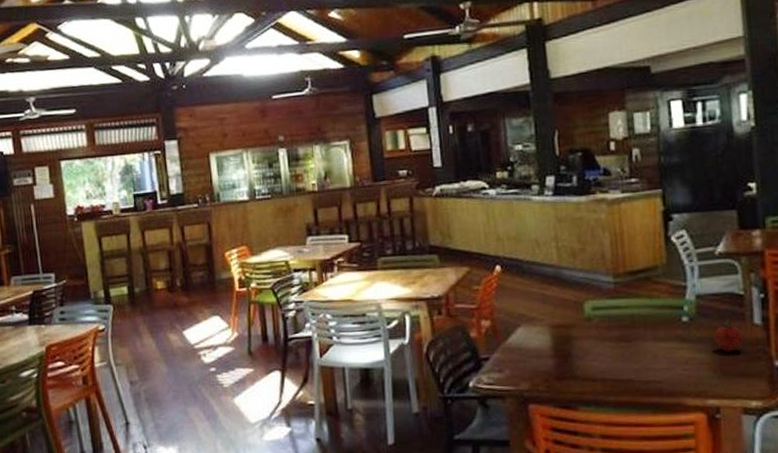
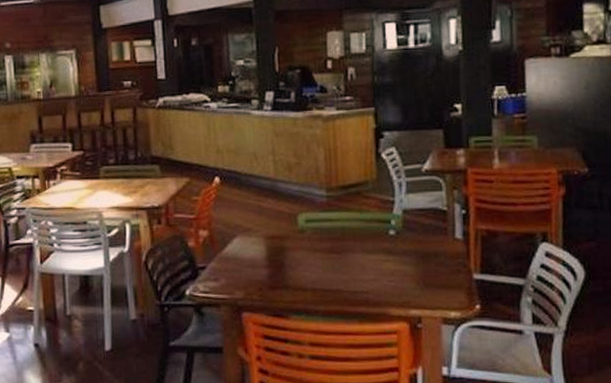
fruit: present [713,319,743,352] -> none [418,233,445,265]

